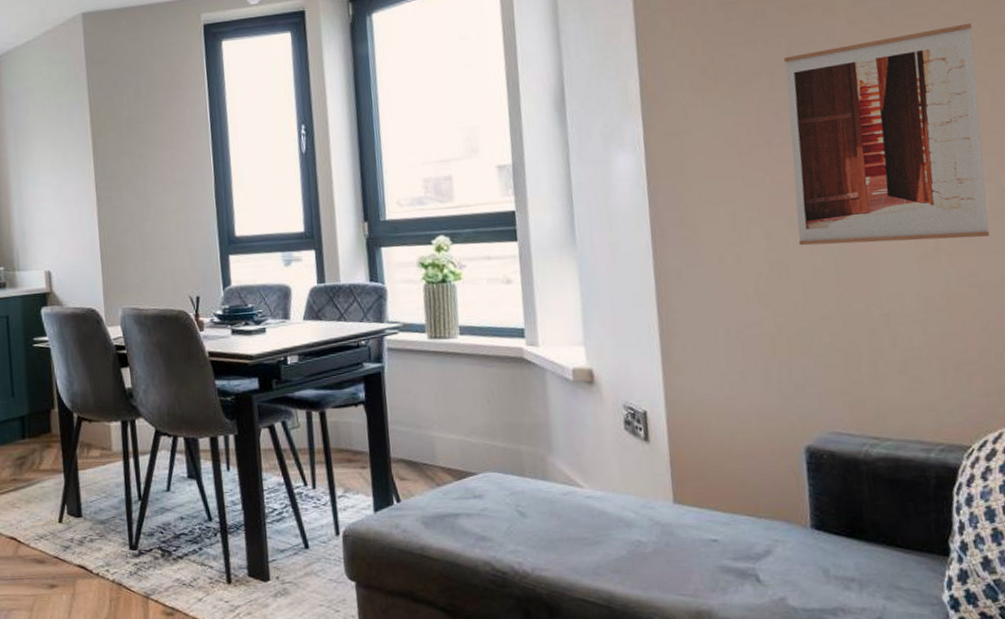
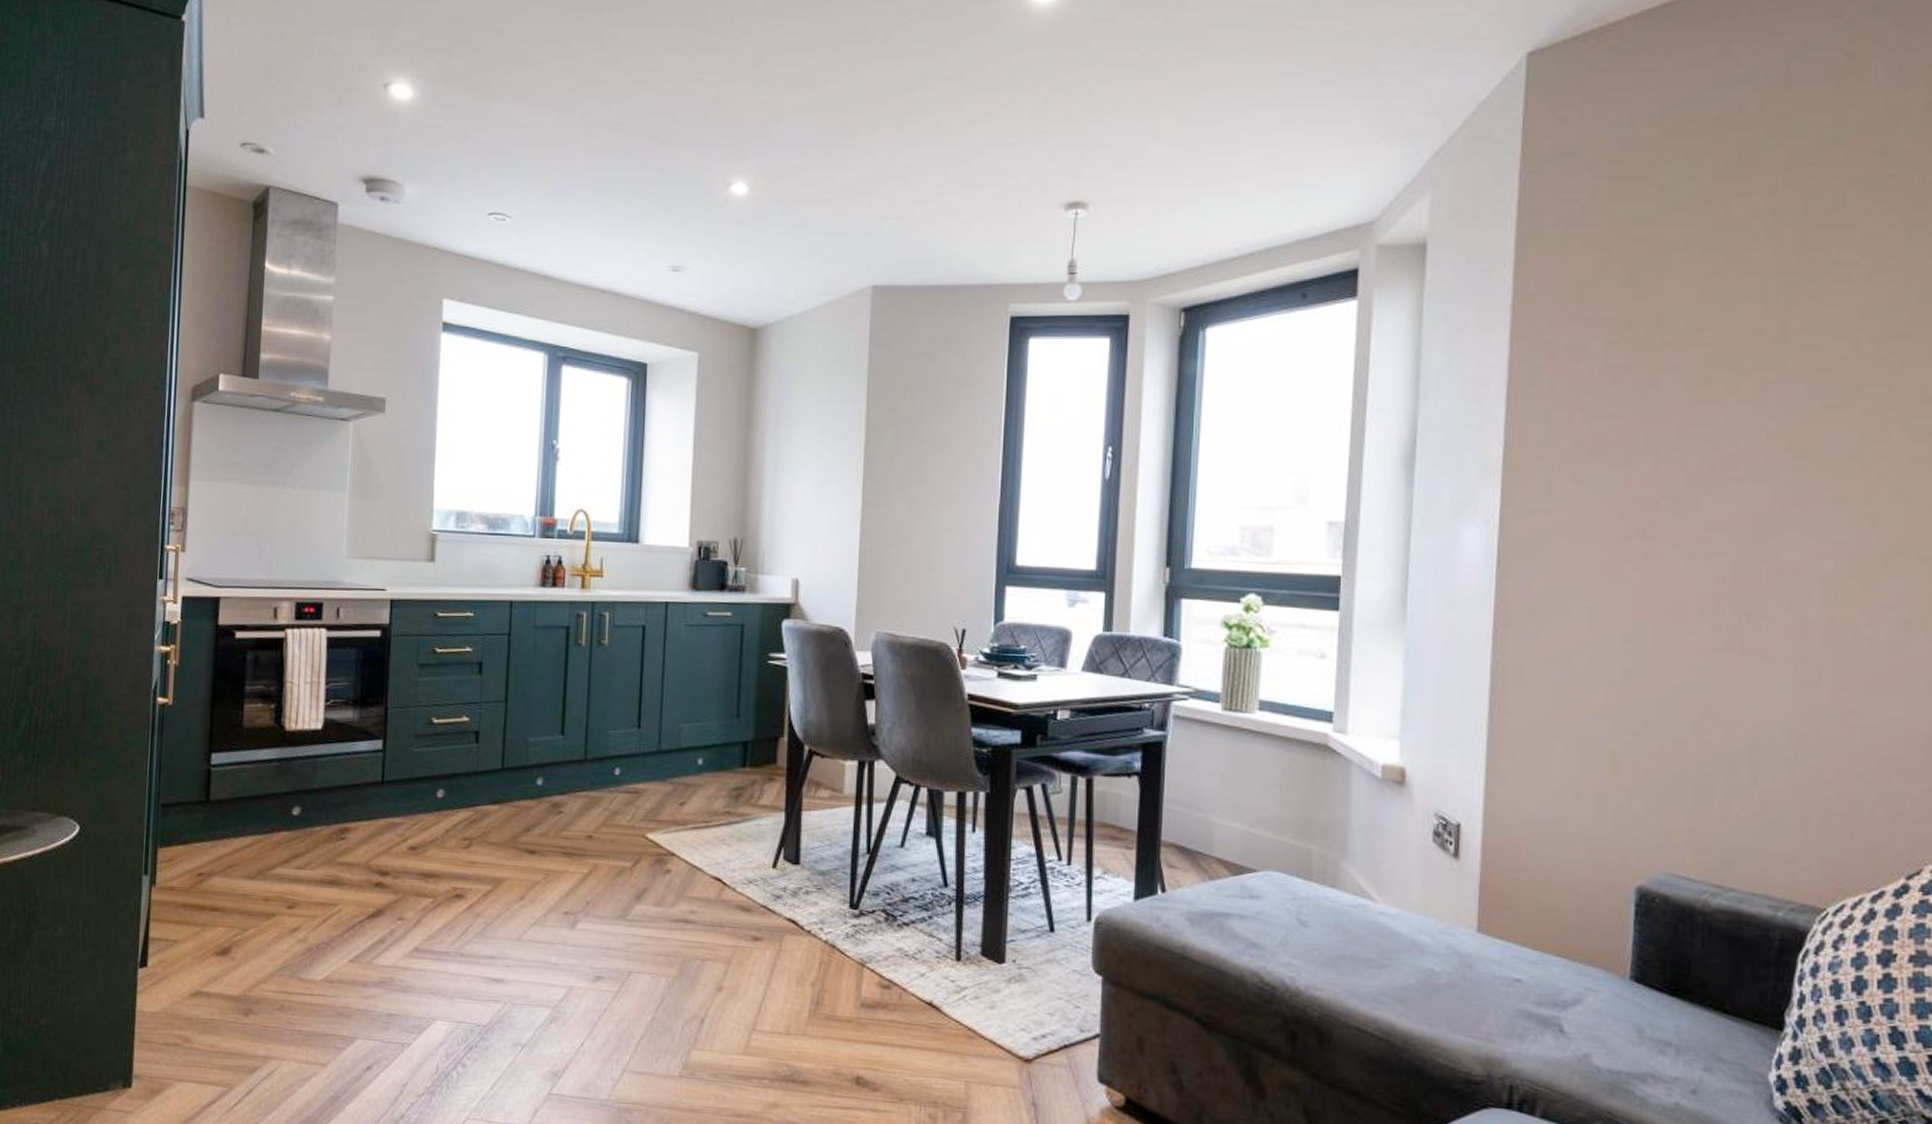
wall art: present [784,23,990,246] -> none [1661,424,1895,673]

